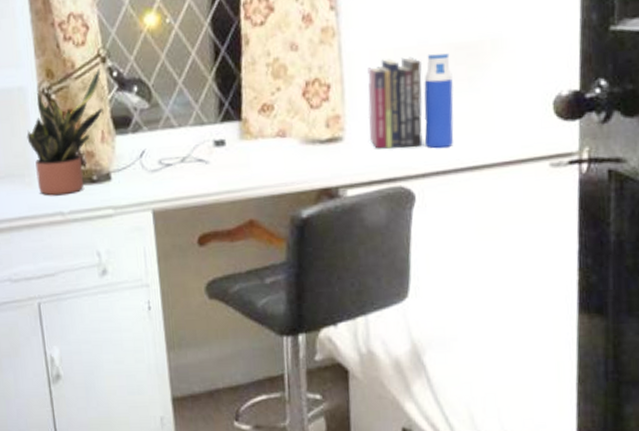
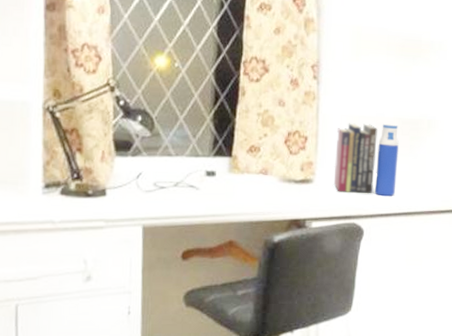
potted plant: present [27,68,103,195] -> none [25,96,108,204]

